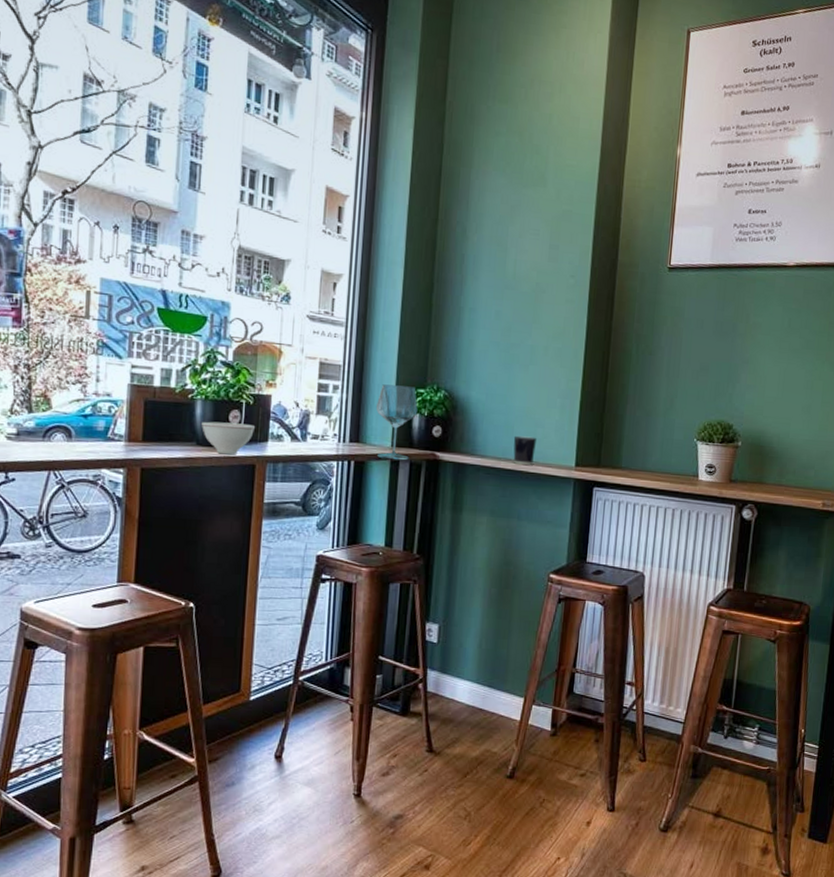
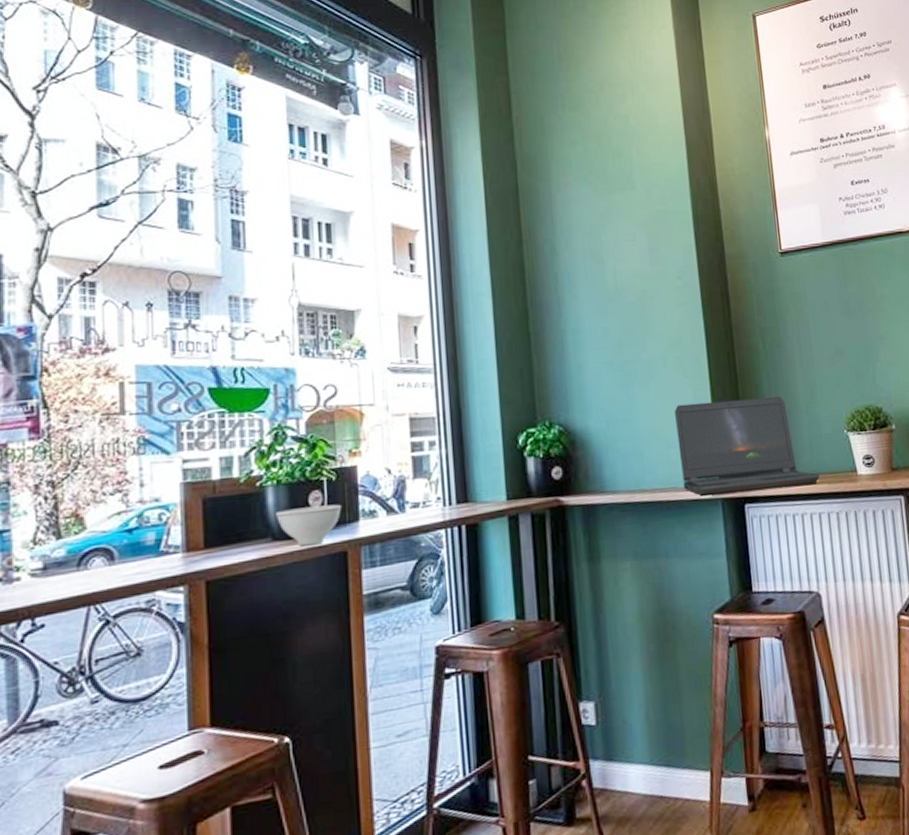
wine glass: present [376,384,418,461] -> none [482,427,531,517]
mug: present [513,435,538,465] -> none [645,459,673,494]
laptop computer: none [543,390,665,480] -> present [674,396,820,496]

